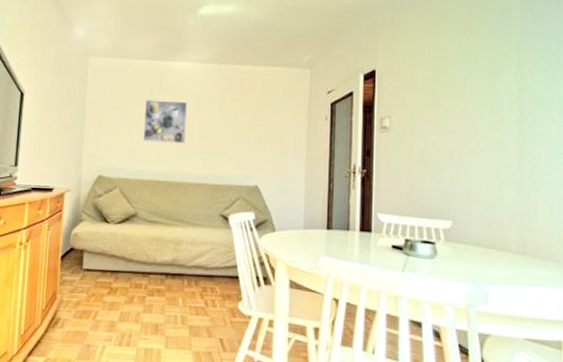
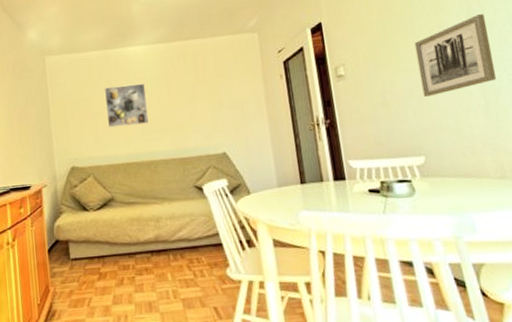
wall art: none [462,89,535,162] -> present [414,14,496,97]

